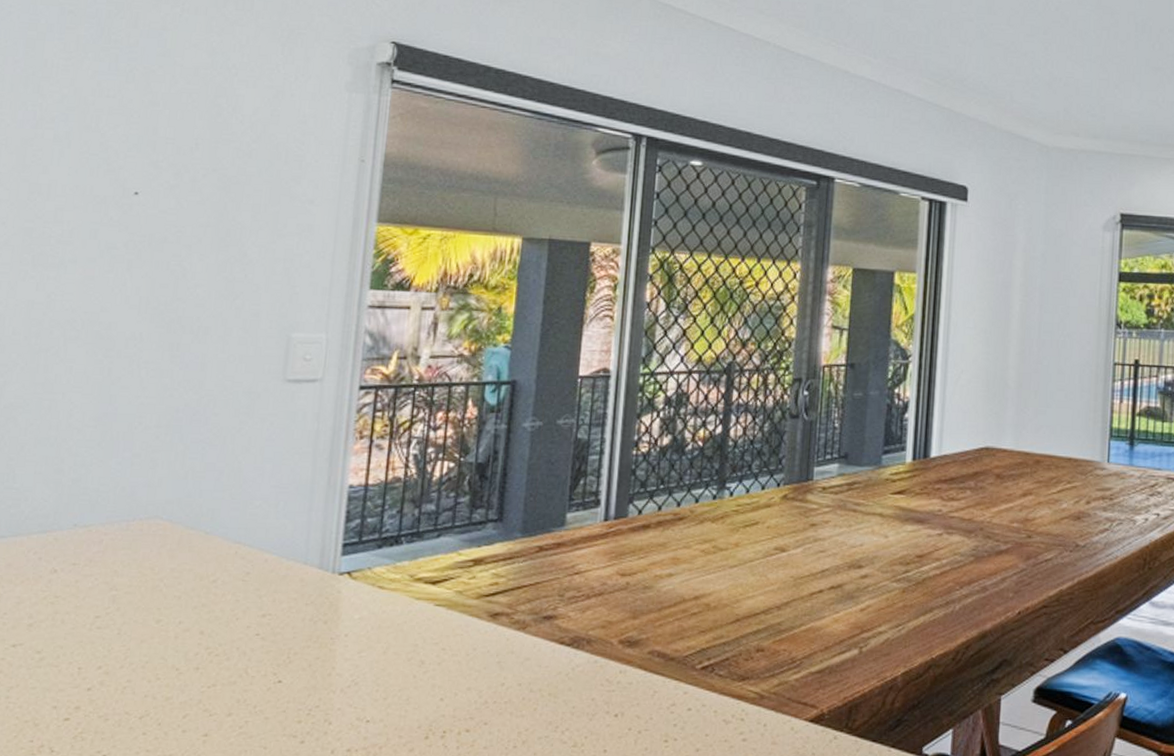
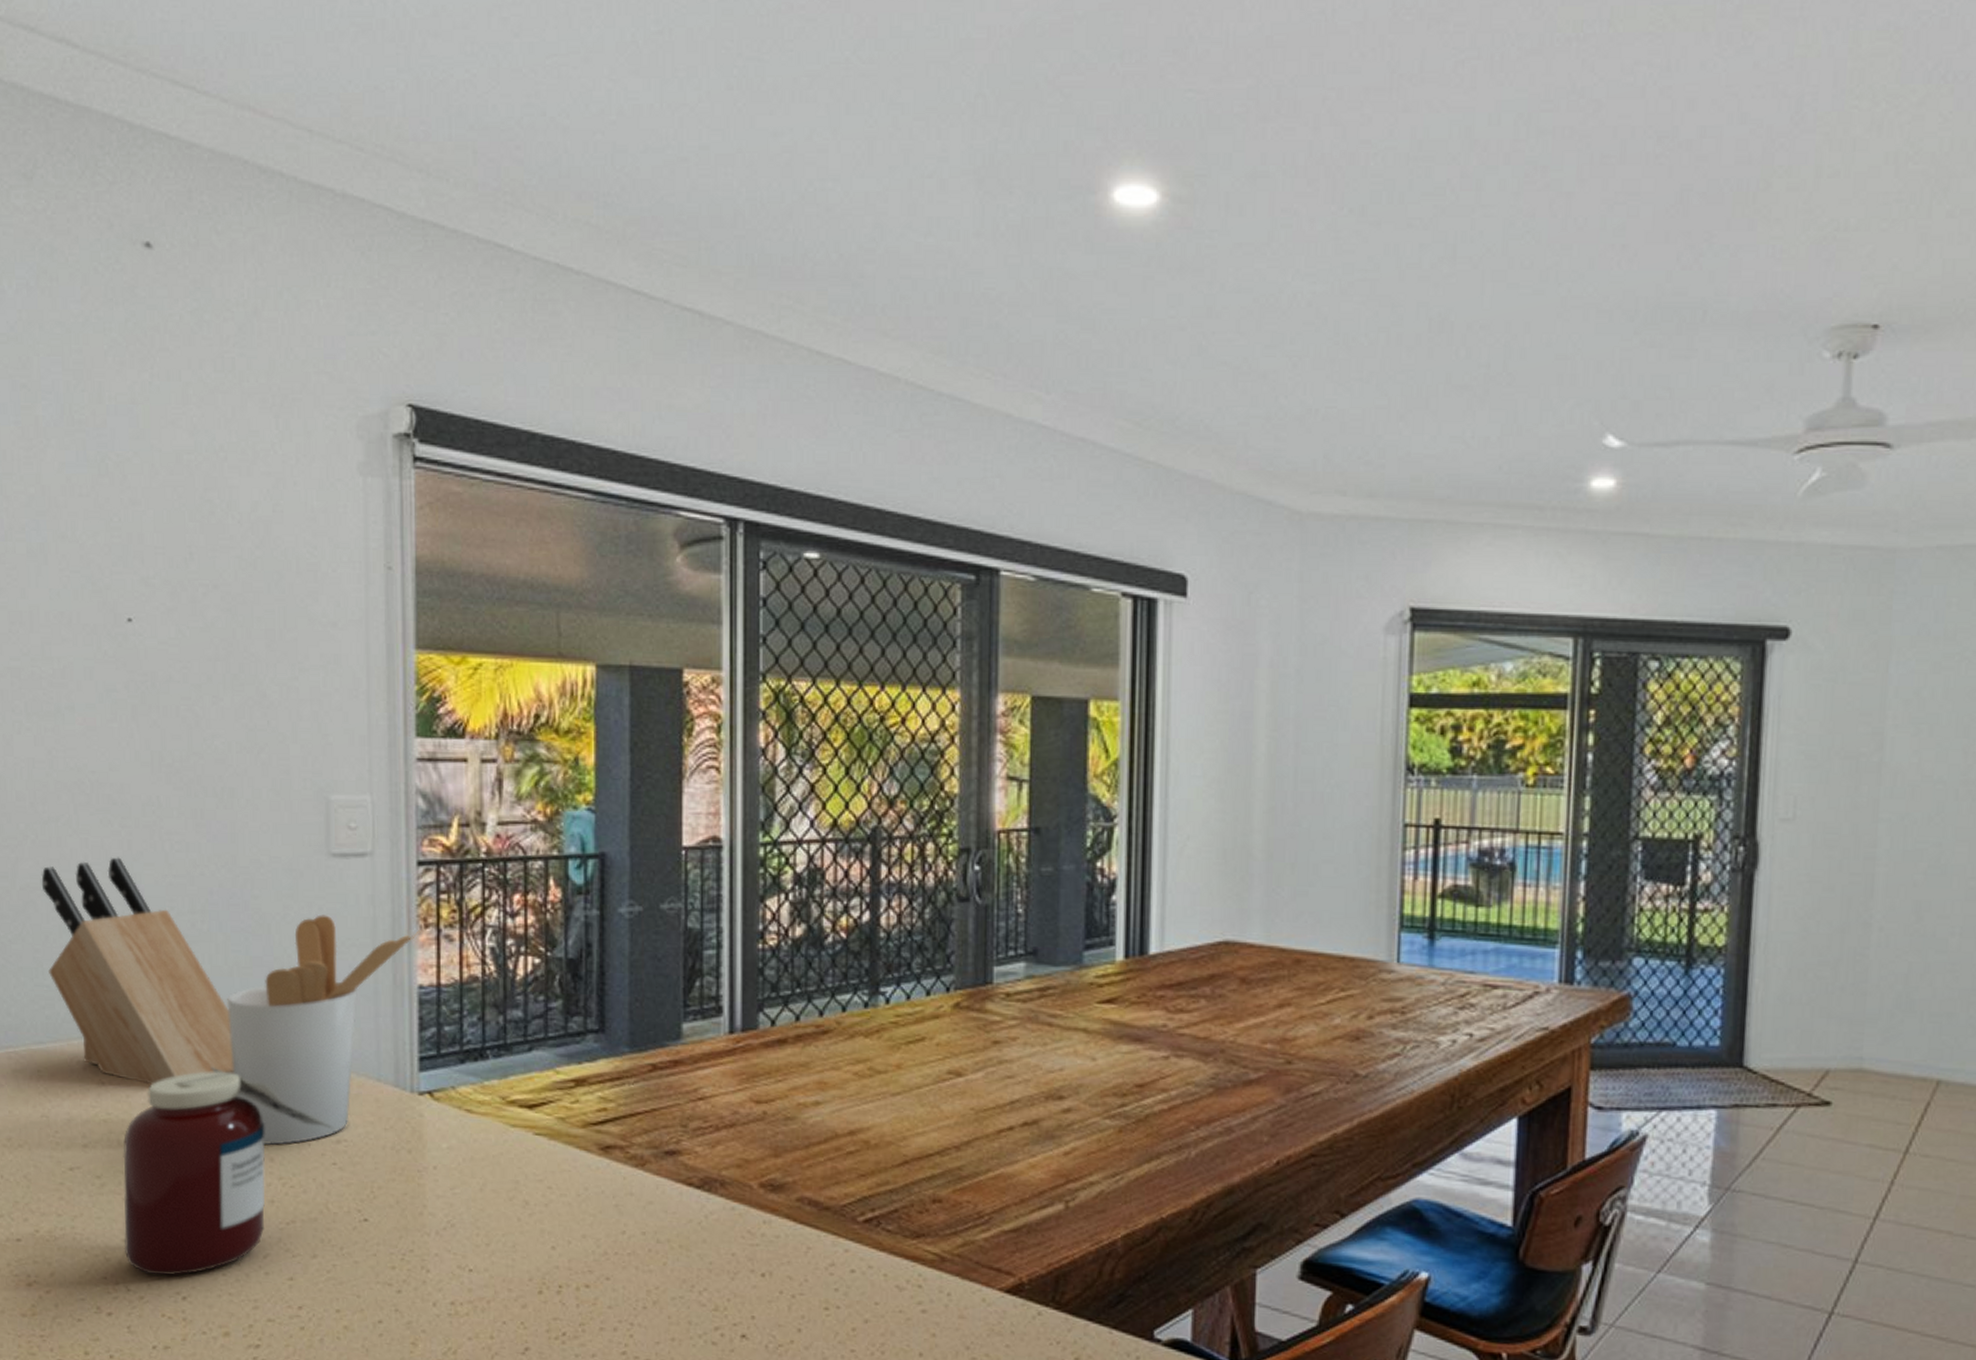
knife block: none [19,381,181,571] -> present [41,857,235,1085]
jar: none [53,555,263,737] -> present [123,1066,336,1276]
utensil holder: none [176,428,357,621] -> present [227,914,422,1146]

